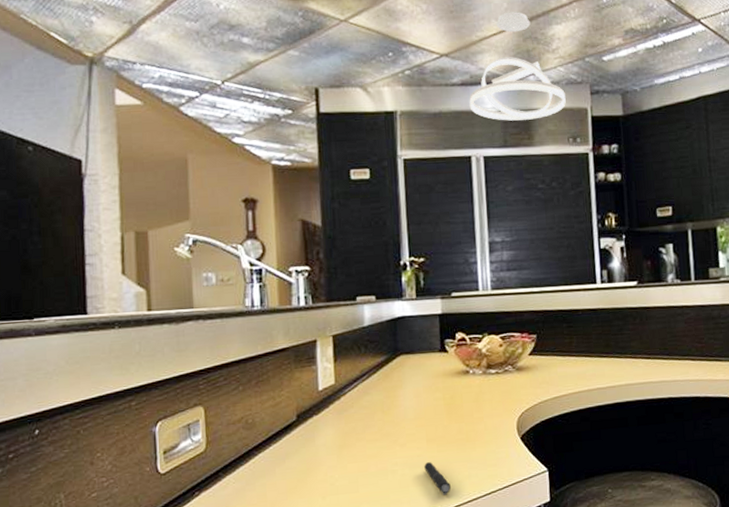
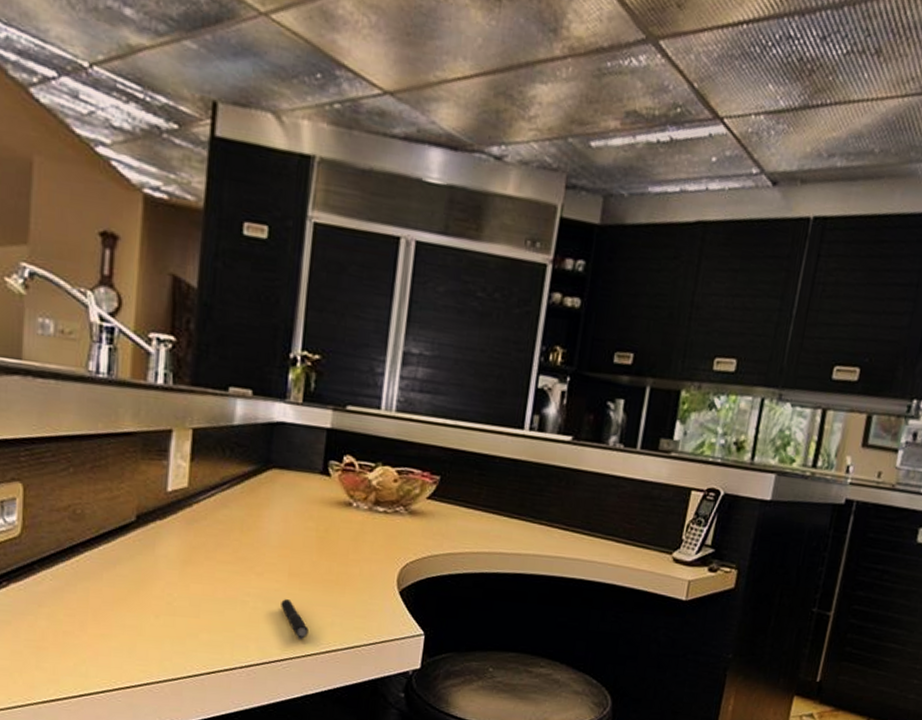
pendant light: present [469,12,566,121] -> none [409,51,534,206]

